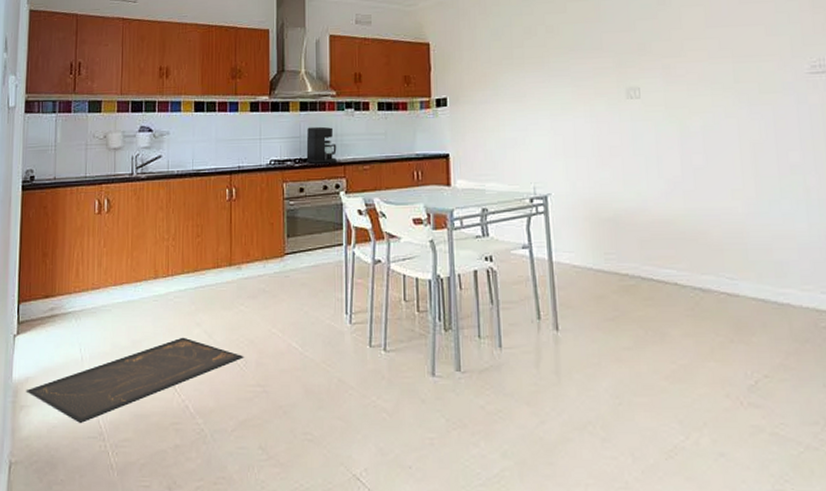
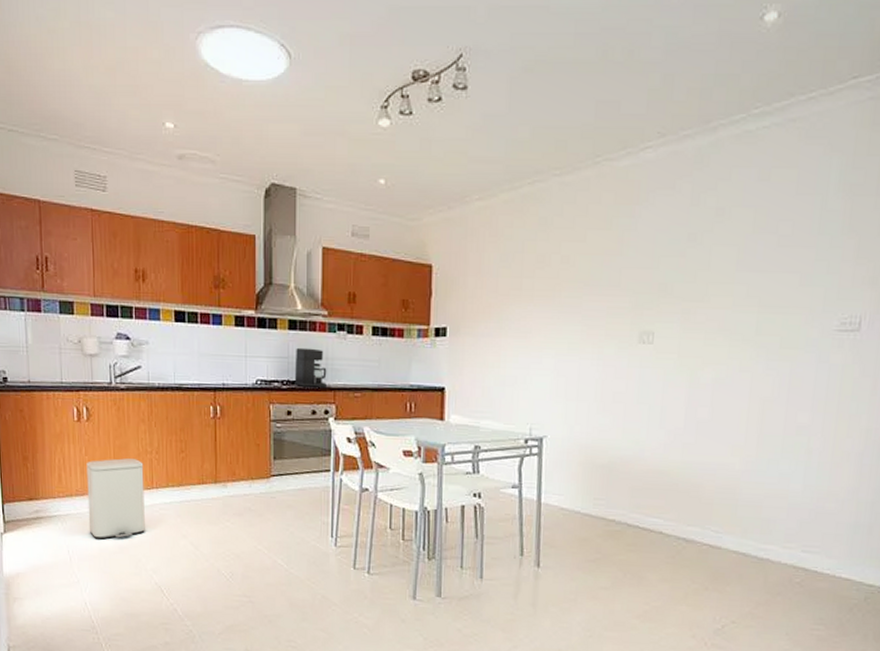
doormat: present [25,337,243,423] -> none [17,547,229,617]
pedal bin: none [102,247,160,334] -> present [86,458,145,540]

